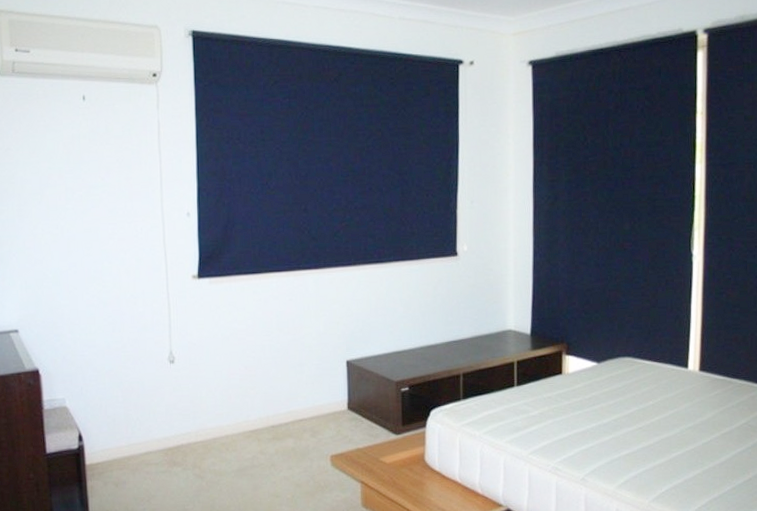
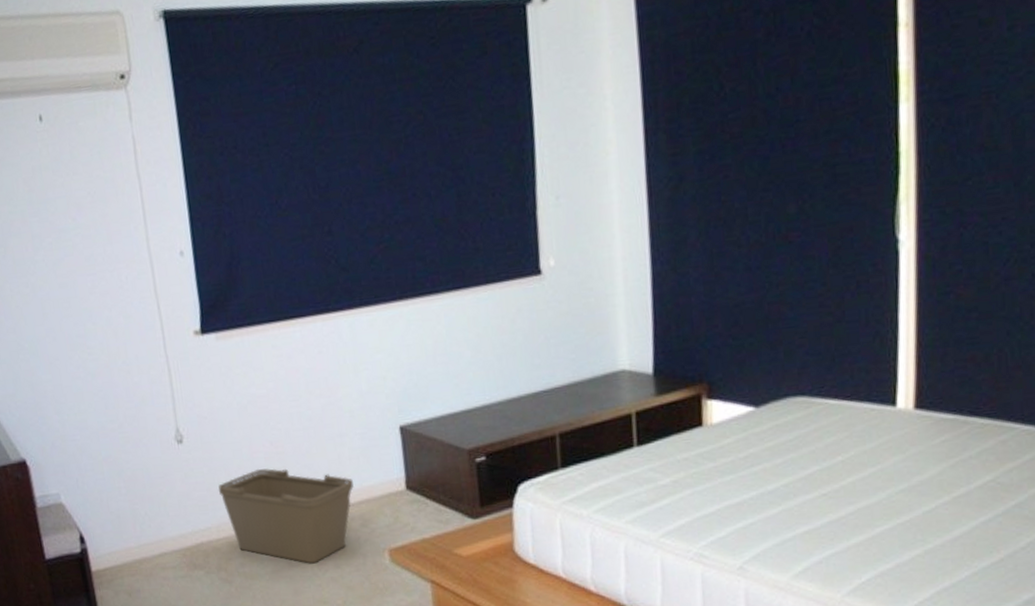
bicycle basket: none [199,387,307,465] -> present [218,468,354,564]

